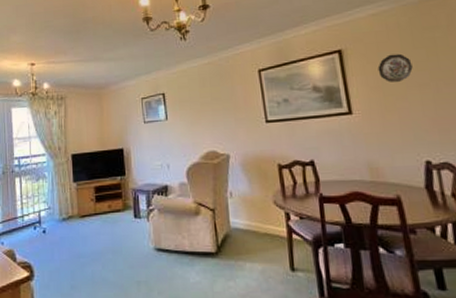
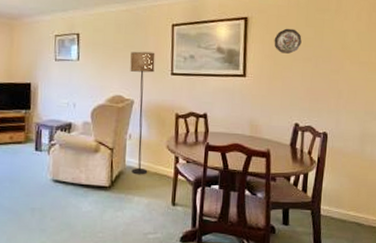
floor lamp: none [219,101,257,237] -> present [130,51,155,175]

